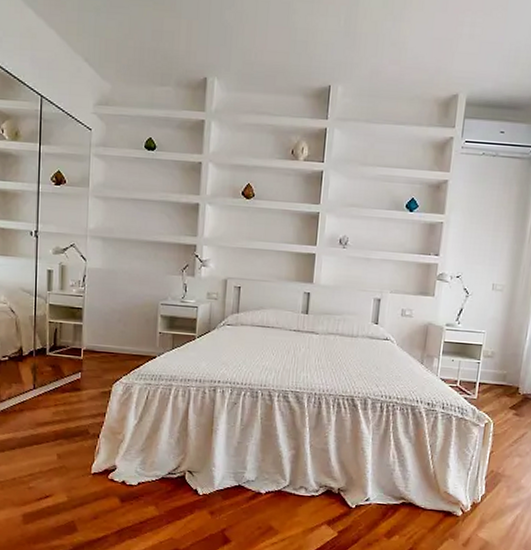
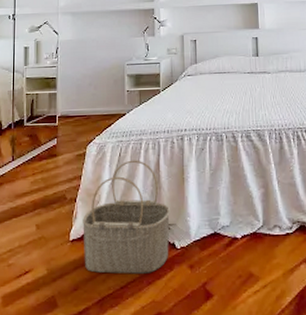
wicker basket: none [105,404,195,513] -> present [83,160,170,274]

